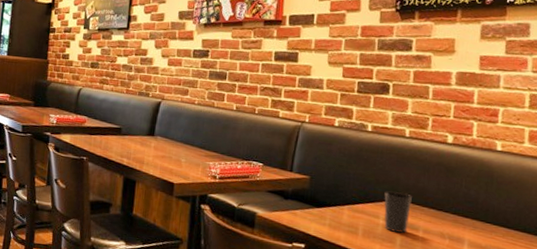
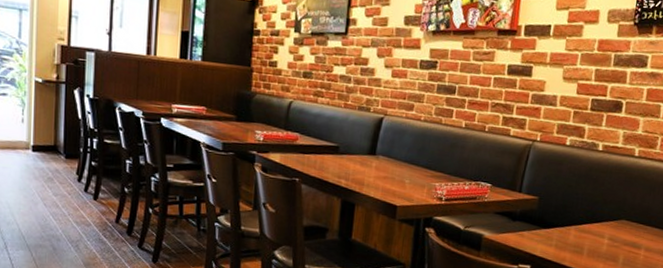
cup: present [384,190,412,233] -> none [608,210,637,252]

